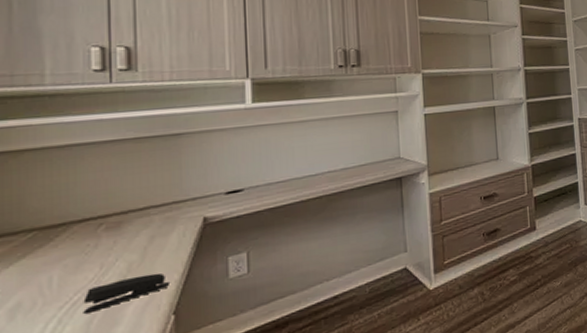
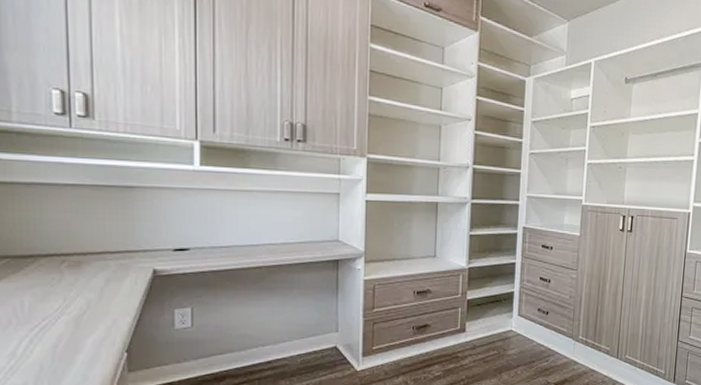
stapler: present [83,273,169,314] -> none [50,313,123,338]

